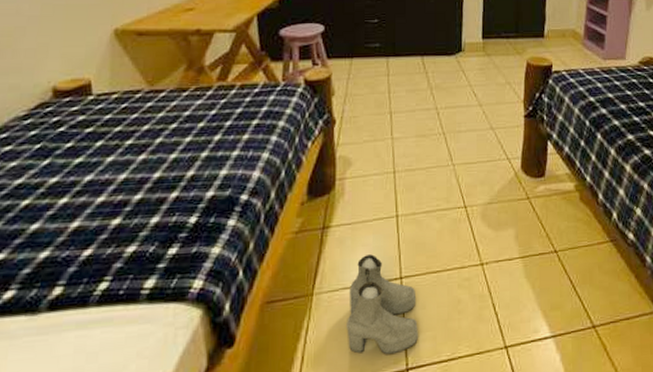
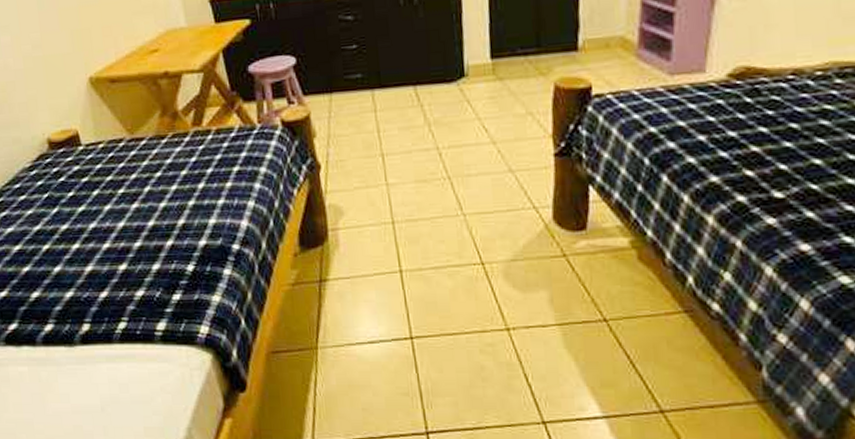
boots: present [347,254,418,355] -> none [356,311,437,416]

